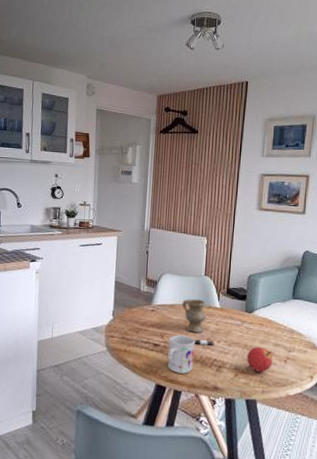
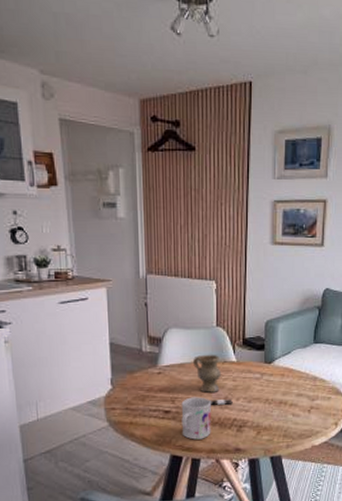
fruit: present [247,347,273,373] -> none [269,400,296,427]

